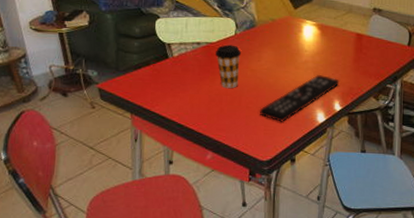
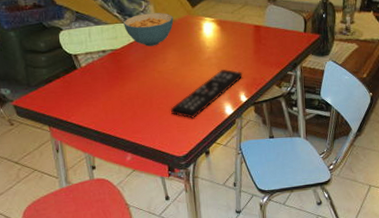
coffee cup: present [214,44,242,89] -> none [121,49,148,93]
cereal bowl: none [222,10,274,44] -> present [123,13,174,47]

